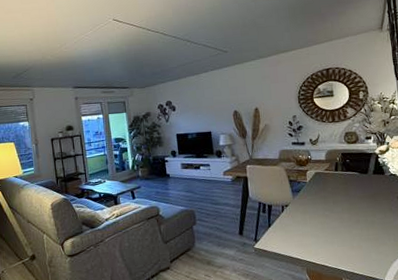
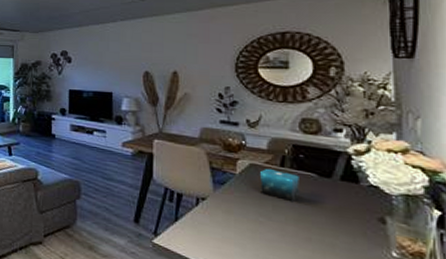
candle: none [322,173,349,196] -> present [259,168,299,203]

